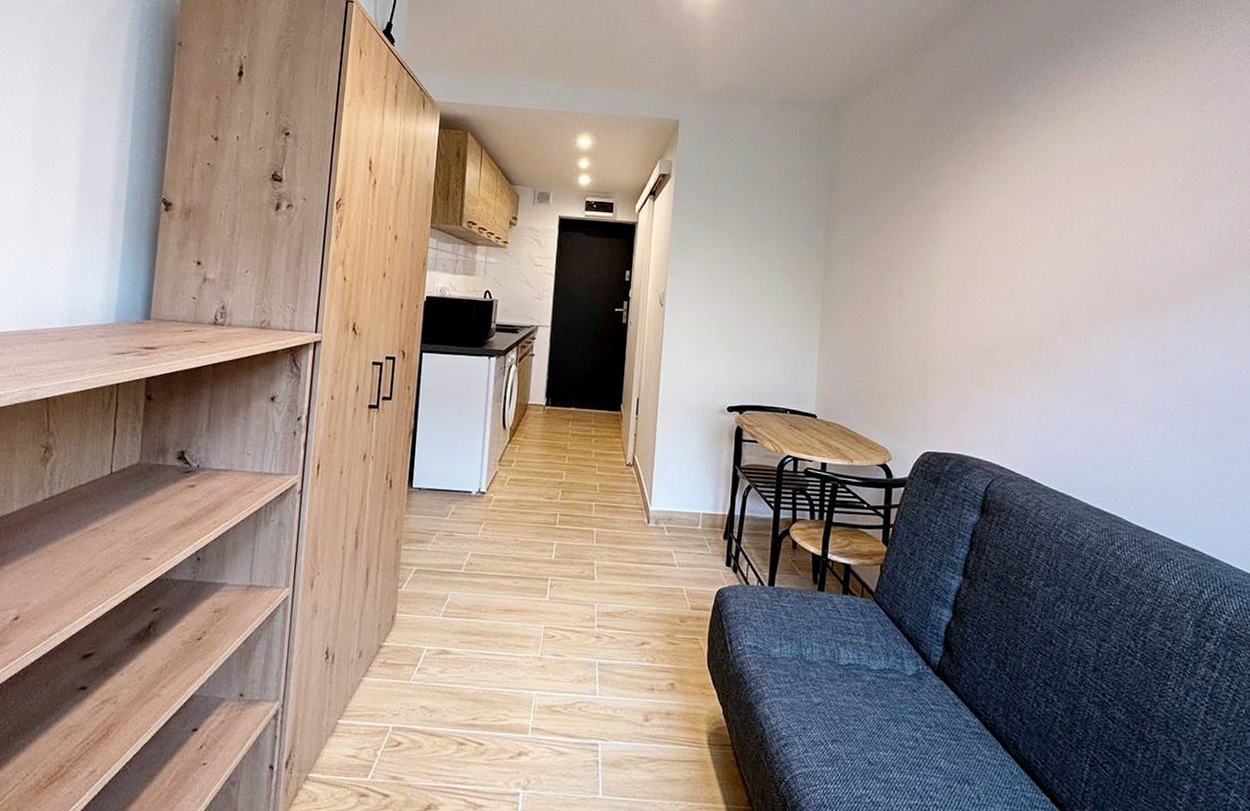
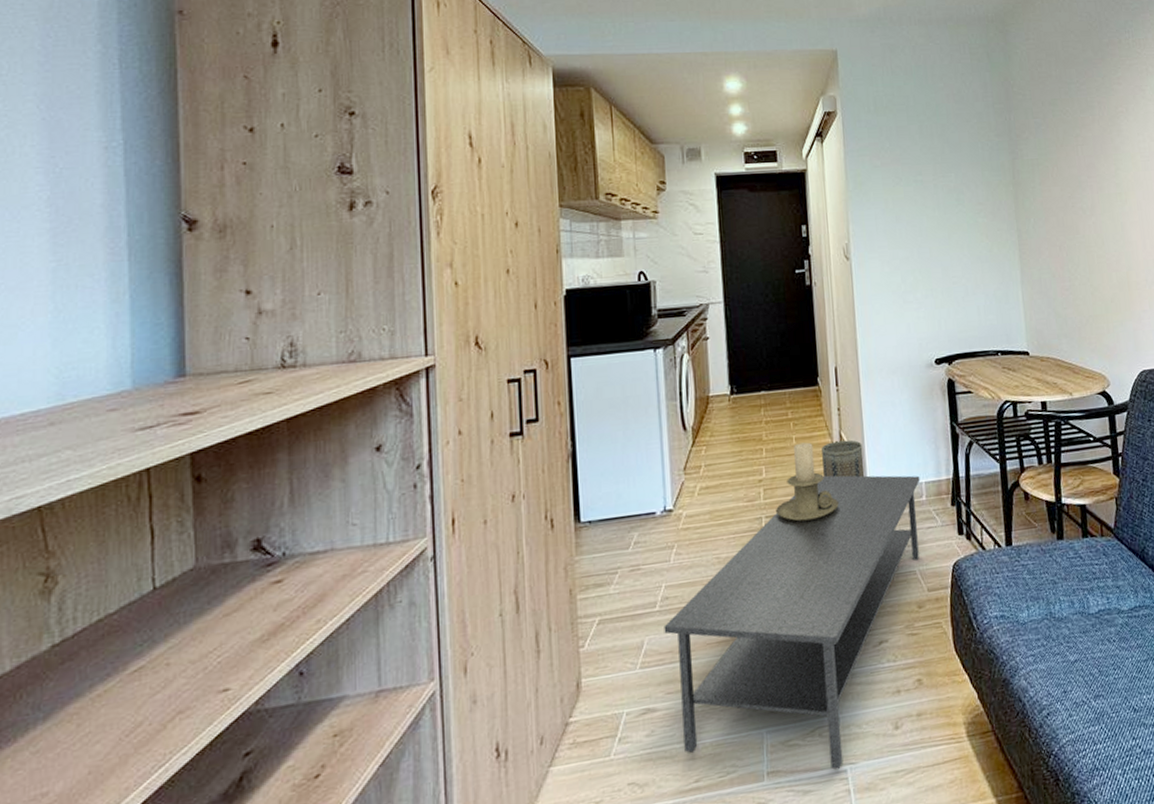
coffee table: none [465,489,699,741] -> present [664,475,920,770]
candle holder: none [570,457,624,526] -> present [776,442,839,522]
basket: none [614,462,652,498] -> present [822,440,865,478]

